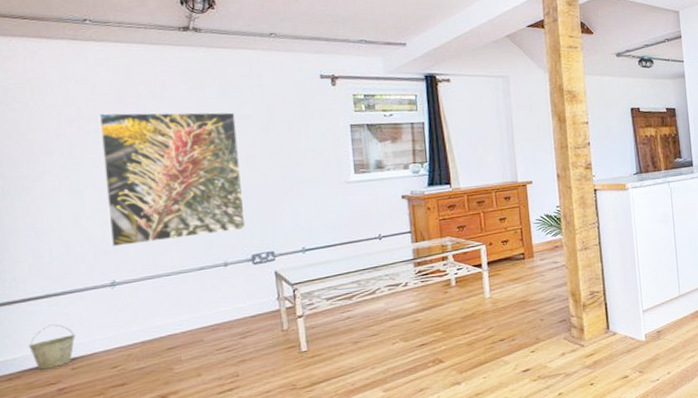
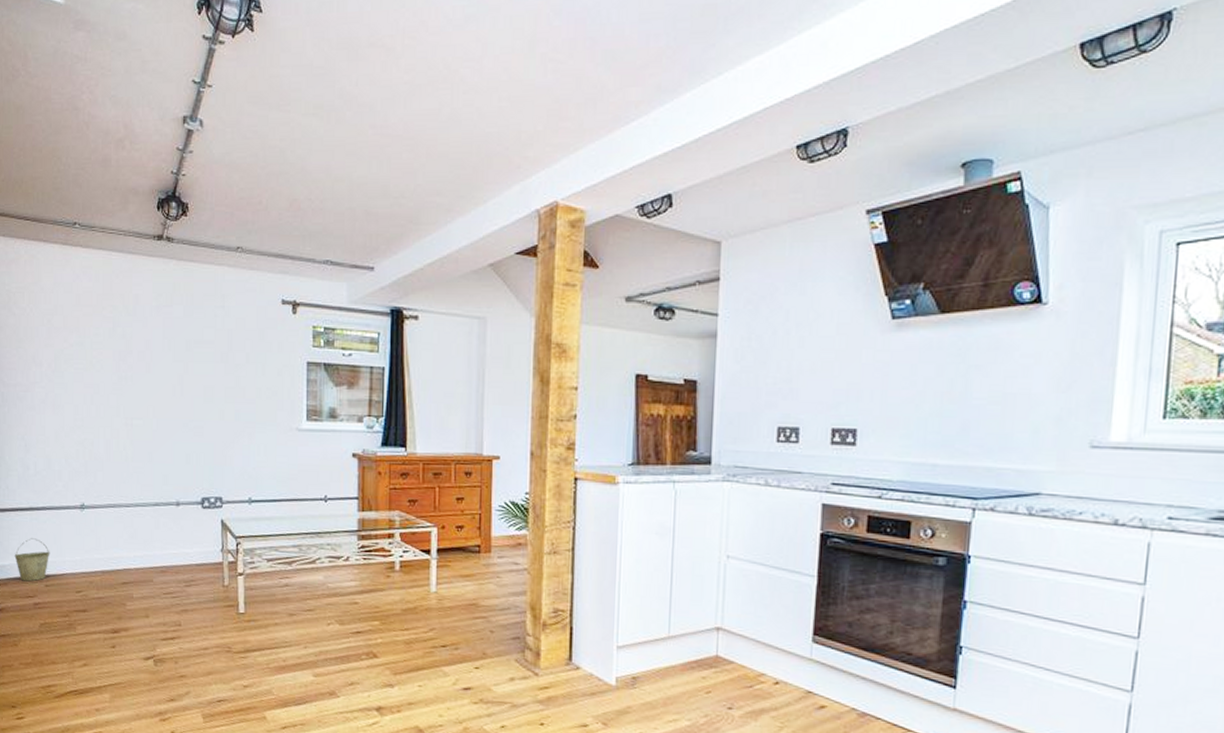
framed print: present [98,112,246,247] -> none [81,326,199,469]

